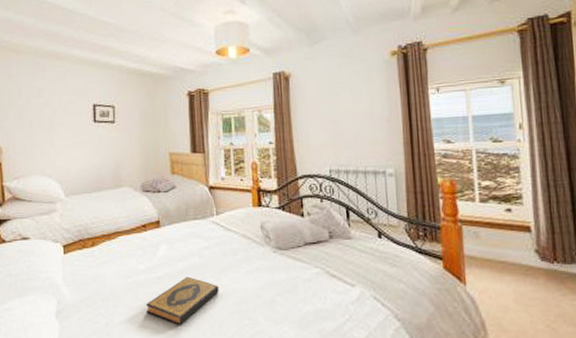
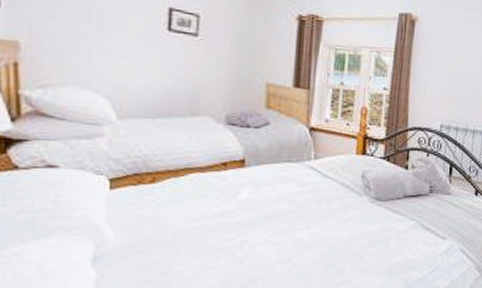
hardback book: present [145,276,219,325] -> none [216,223,307,274]

